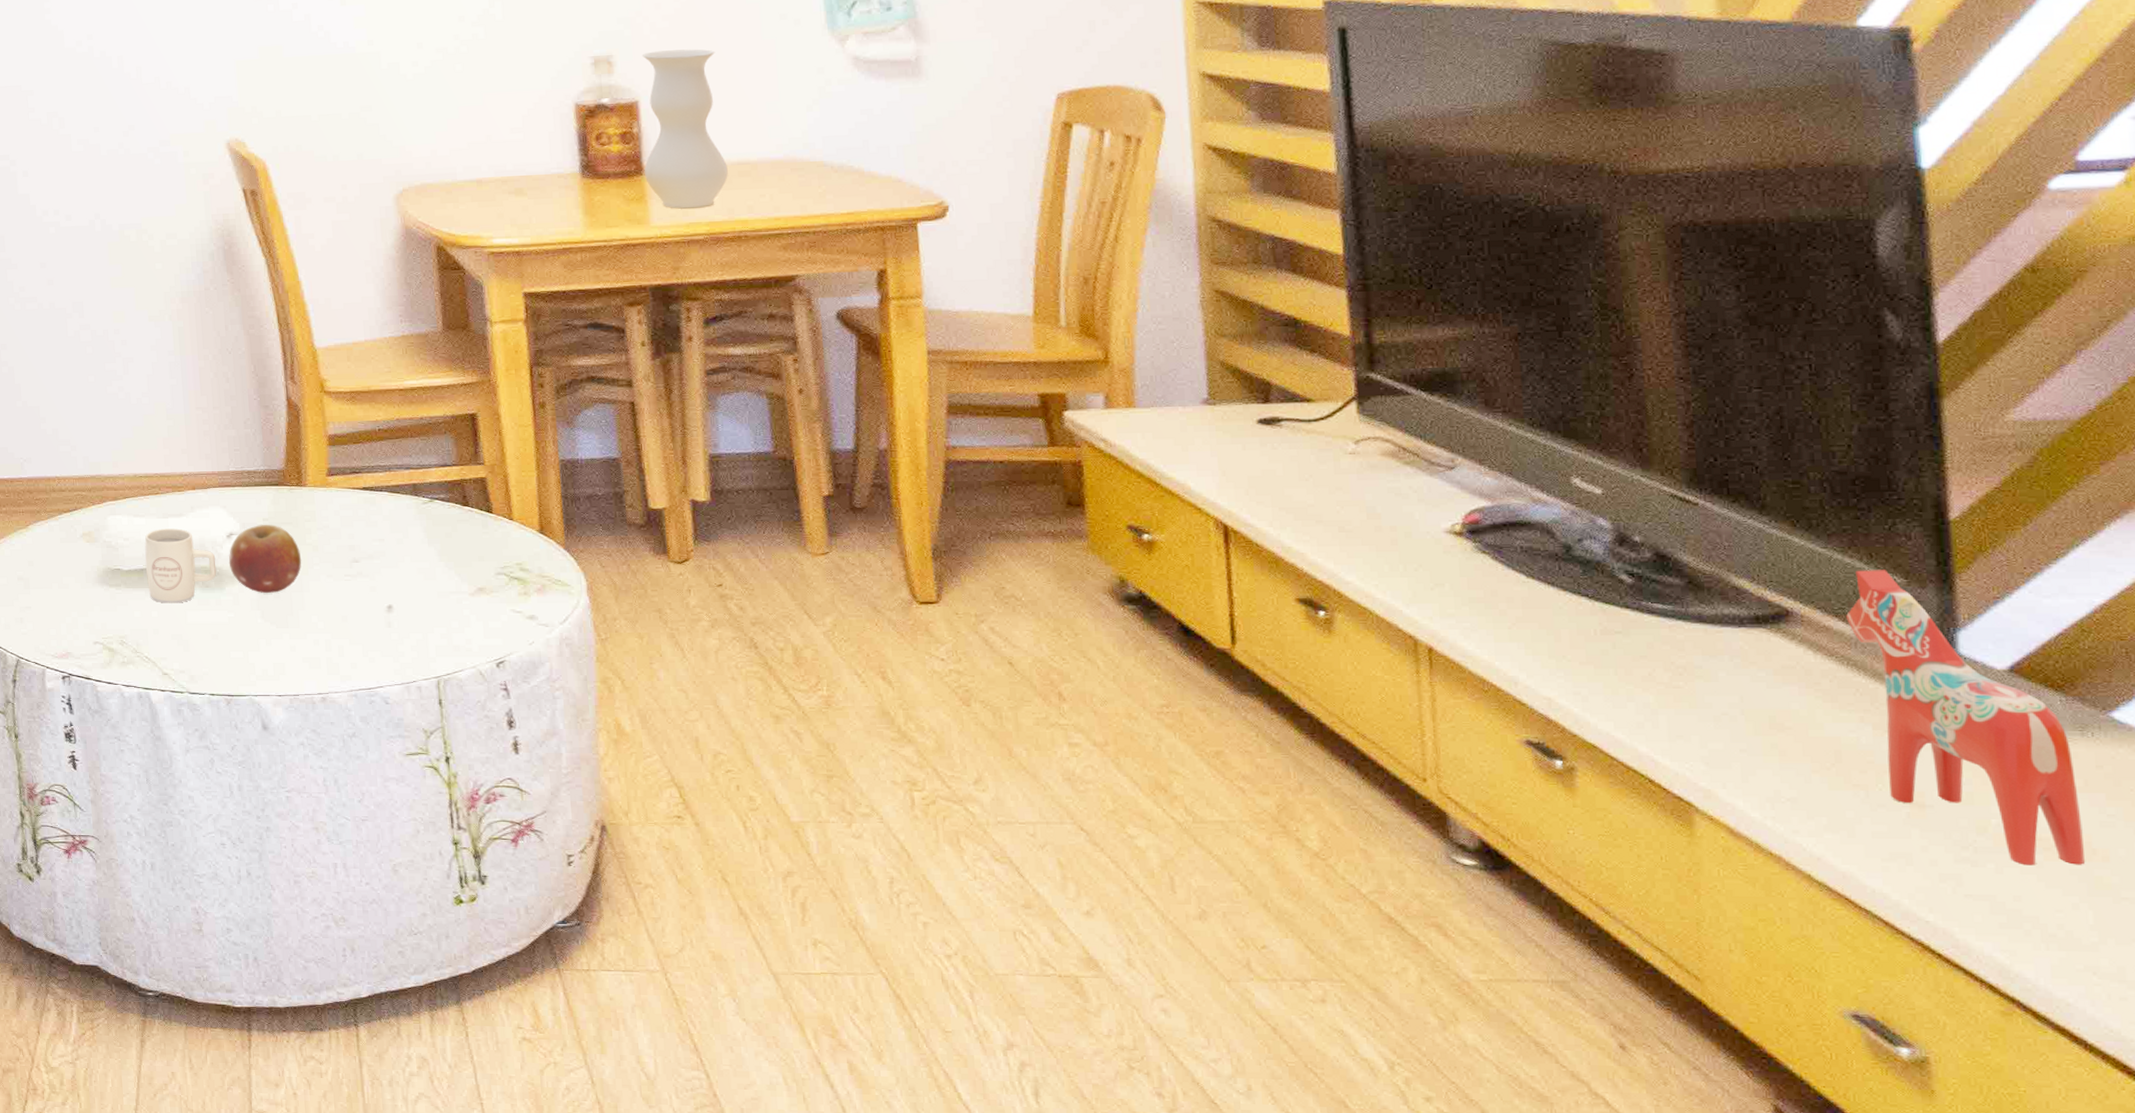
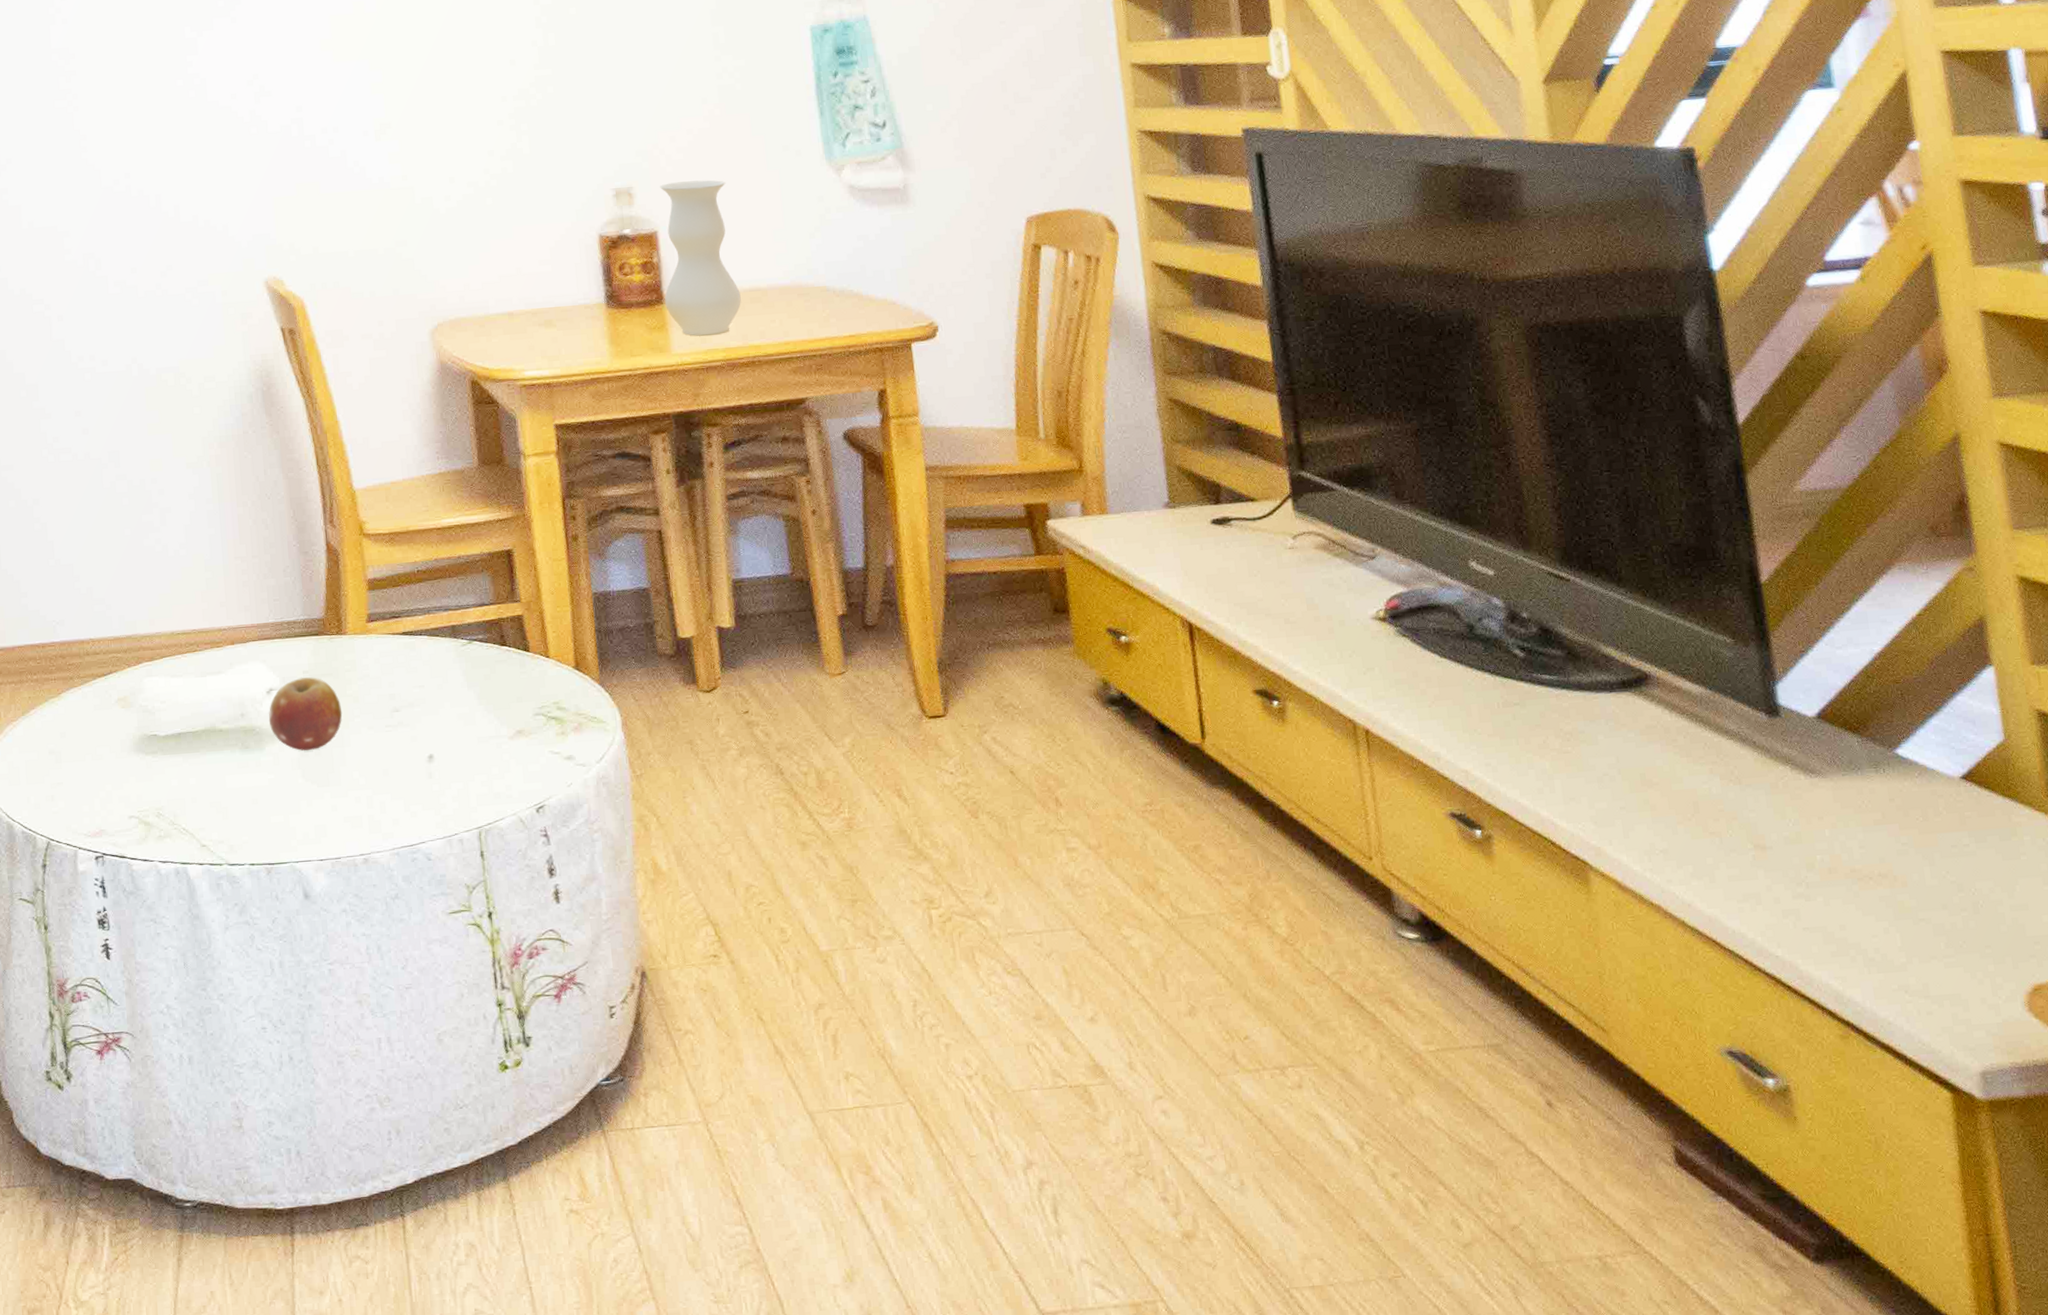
mug: present [144,528,217,603] -> none [182,687,257,769]
decorative figurine: present [1846,570,2085,866] -> none [1691,631,1889,896]

